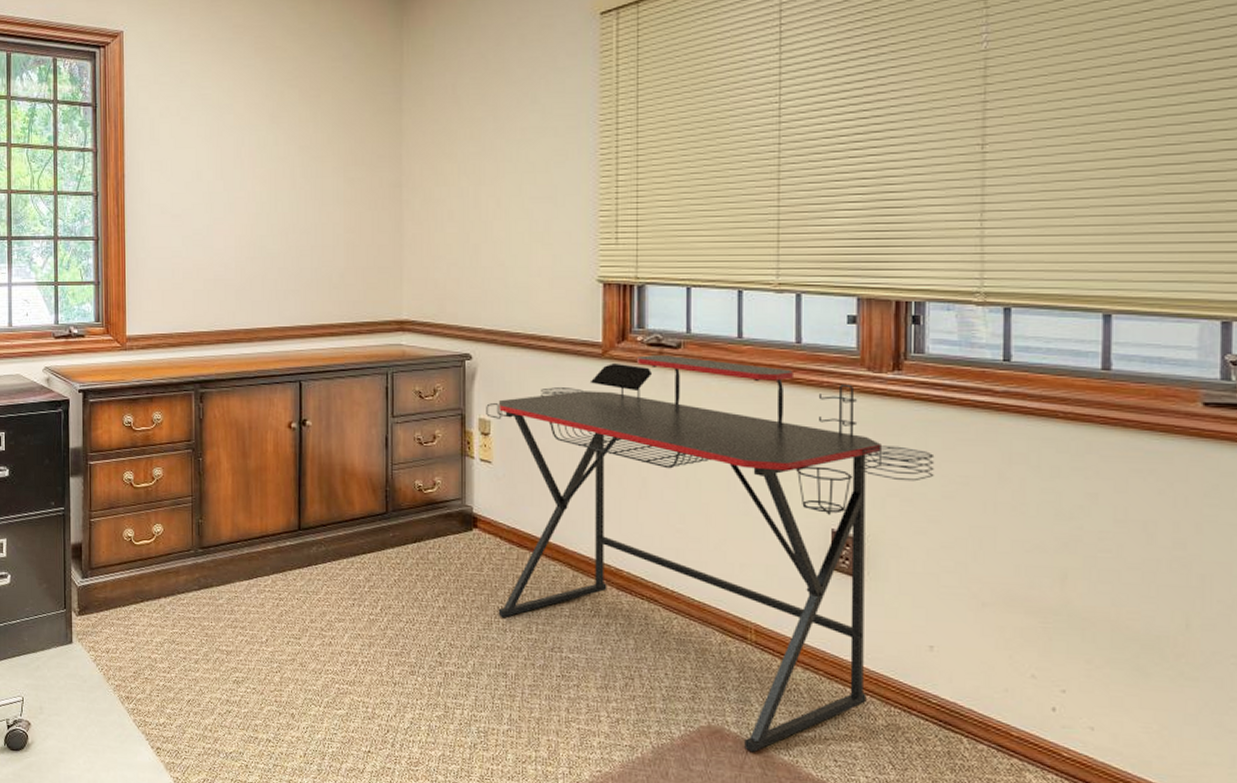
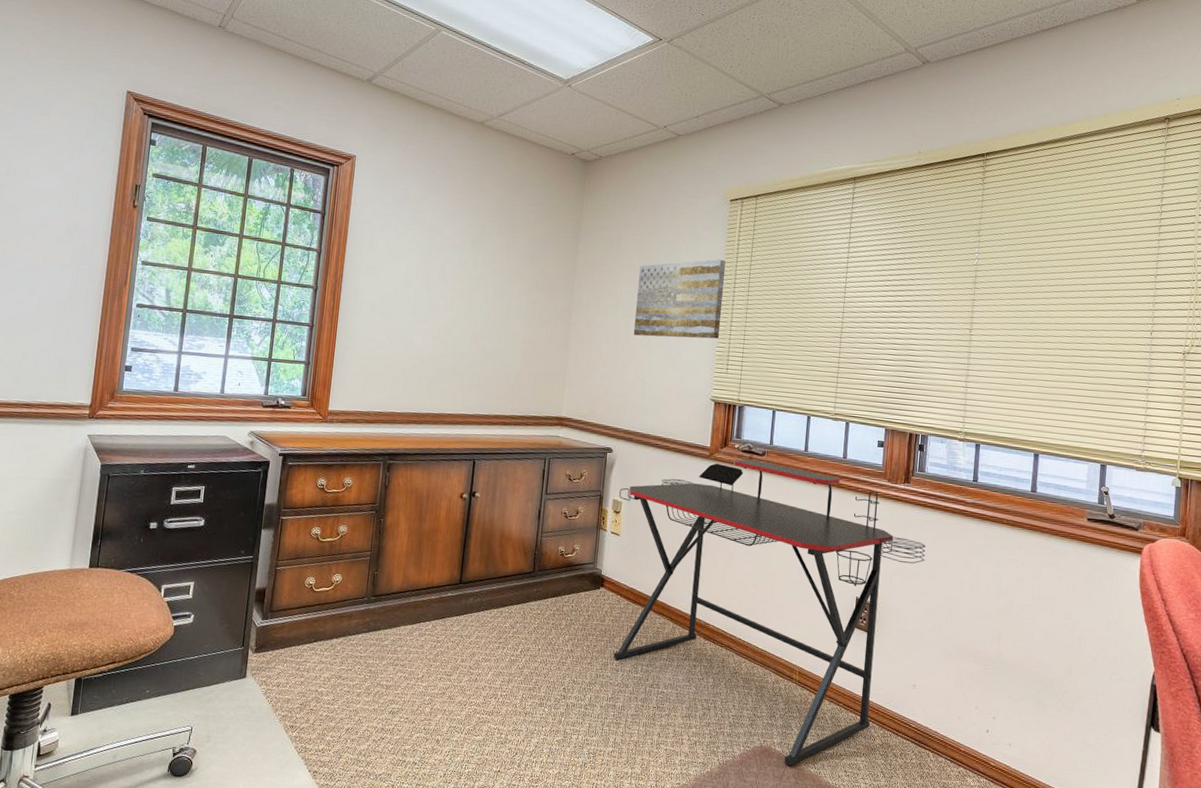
wall art: none [484,94,602,208] -> present [633,259,726,339]

